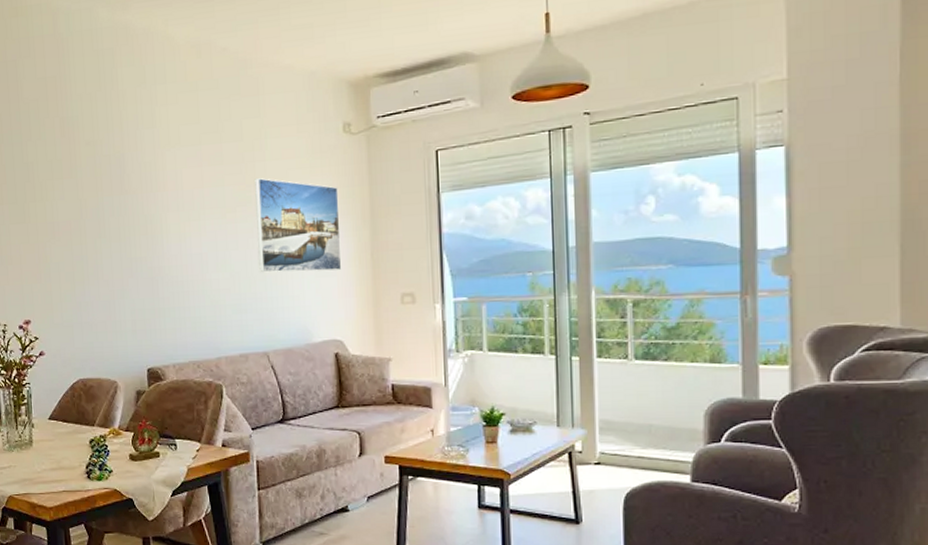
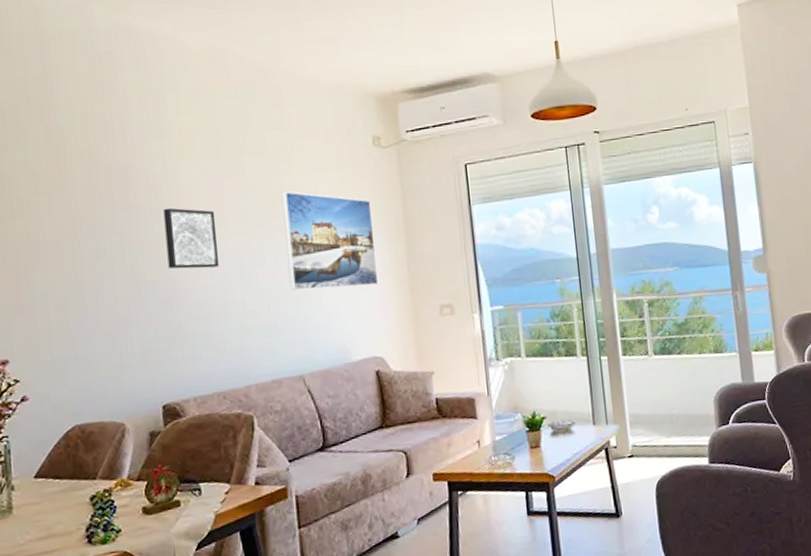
wall art: none [152,192,198,249] -> present [163,208,219,269]

